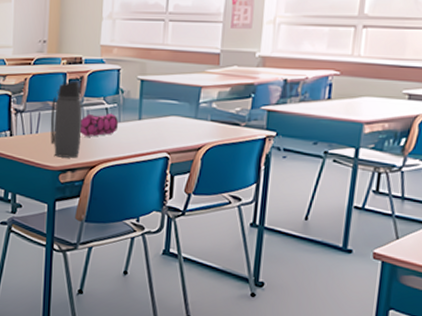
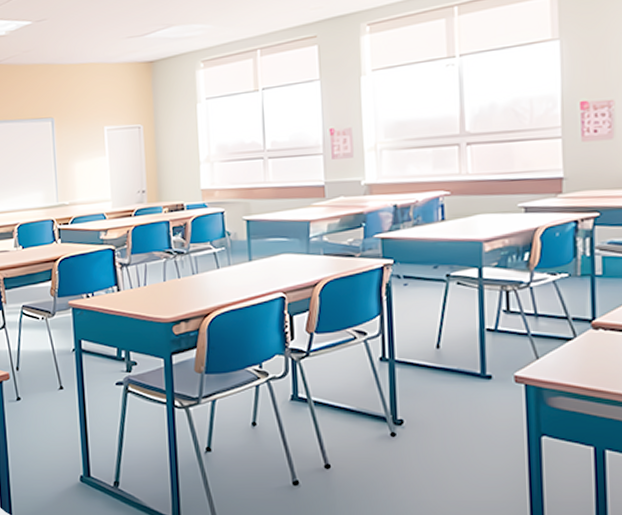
water bottle: present [50,81,83,158] -> none [157,228,192,308]
pencil case: present [80,113,119,137] -> none [189,257,229,284]

